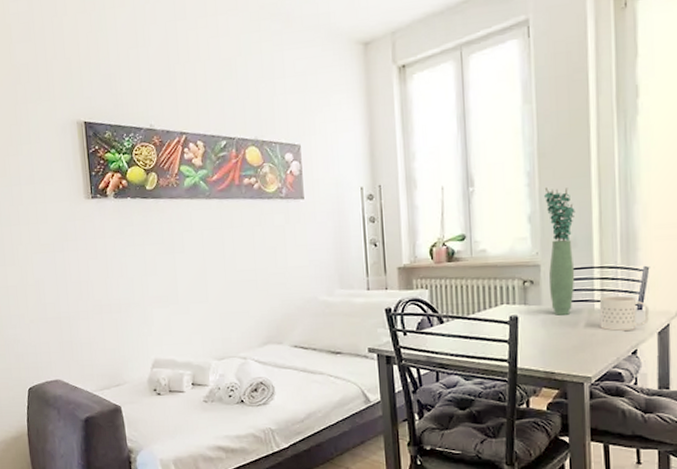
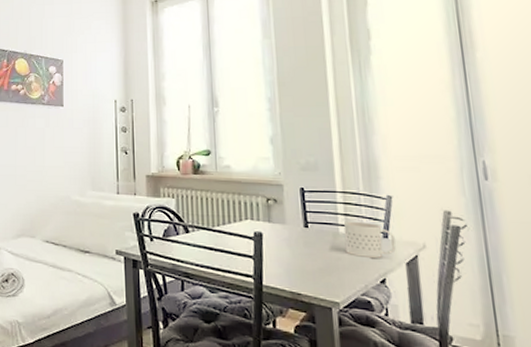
vase: present [543,187,575,316] -> none [284,114,318,236]

